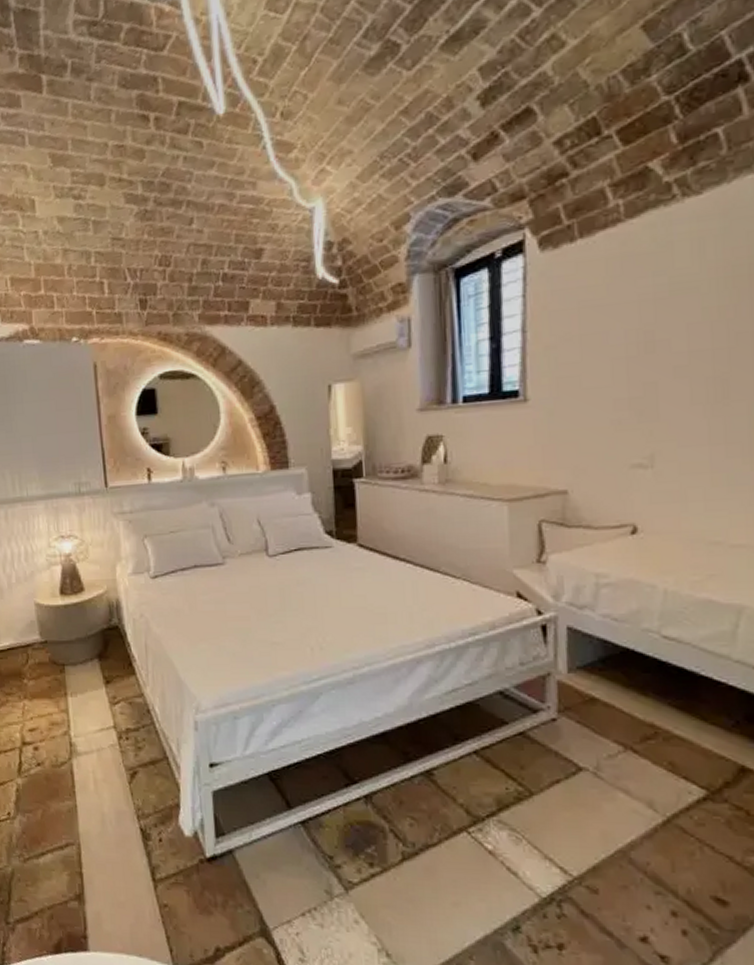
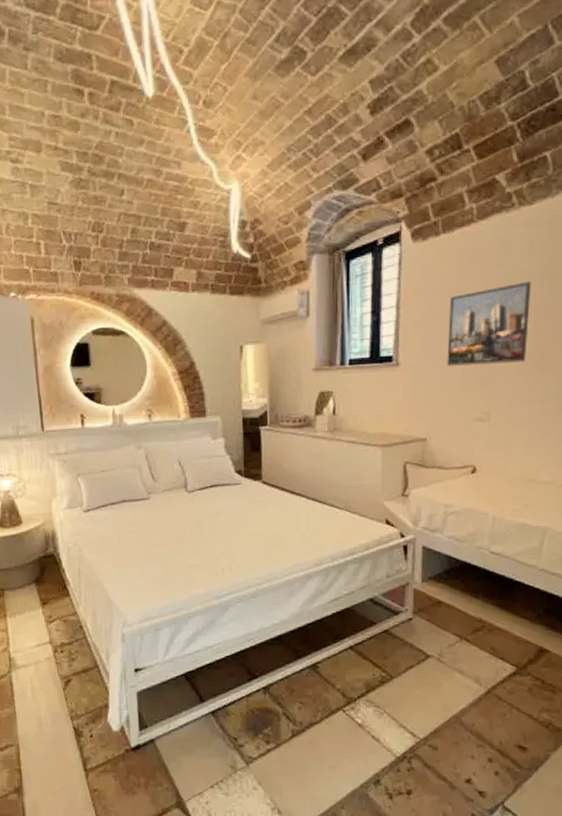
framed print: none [591,289,705,400] -> present [447,281,531,366]

